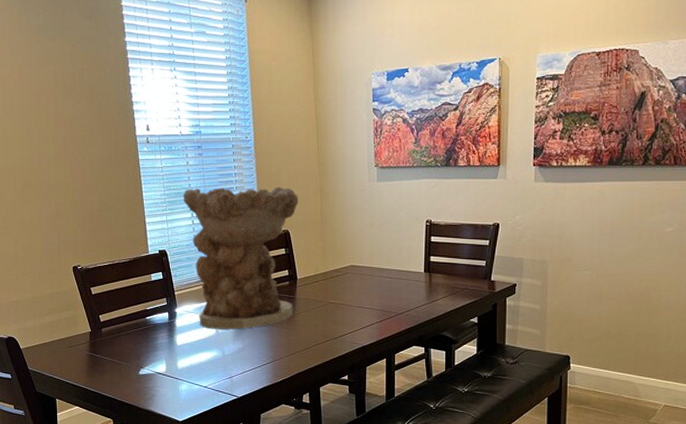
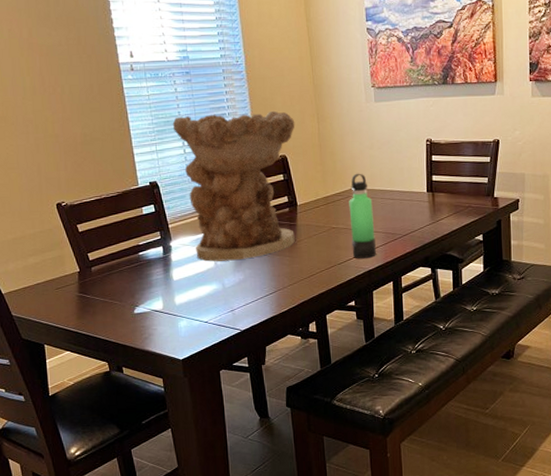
thermos bottle: none [347,250,371,334] -> present [349,173,376,258]

